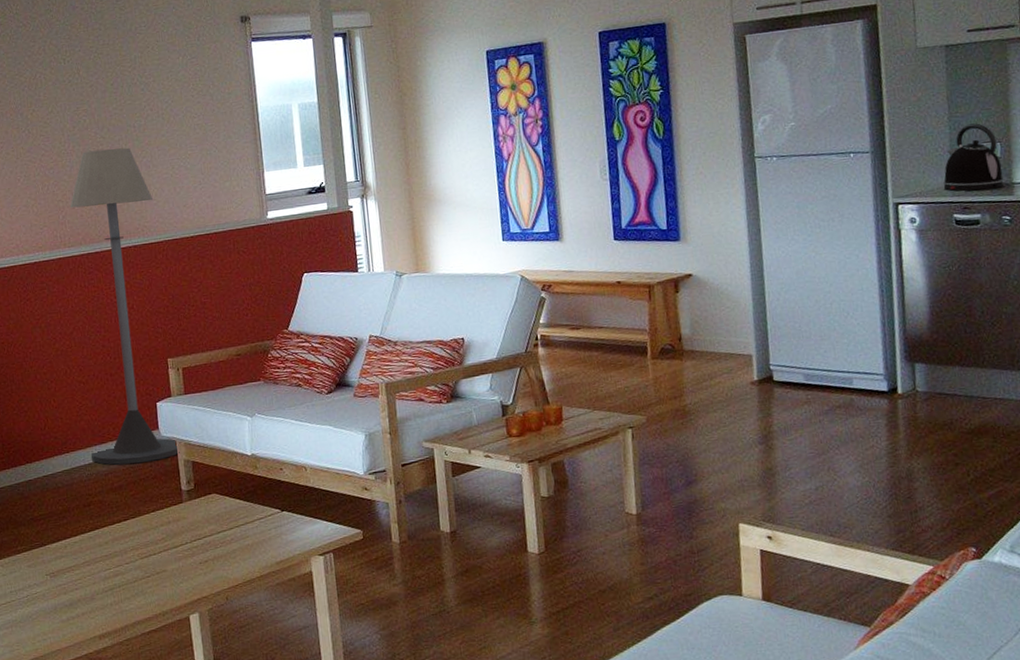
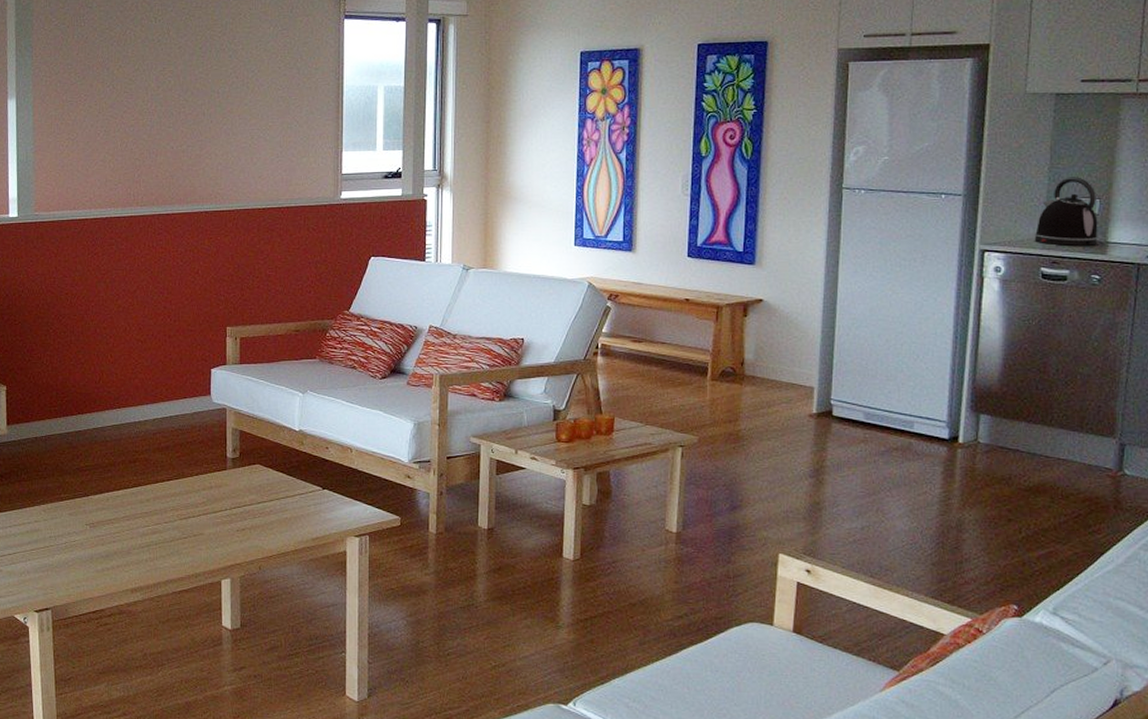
floor lamp: present [69,147,180,465] -> none [141,112,229,427]

